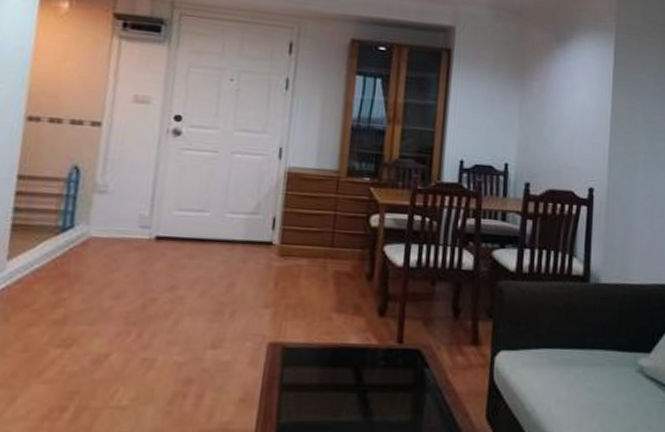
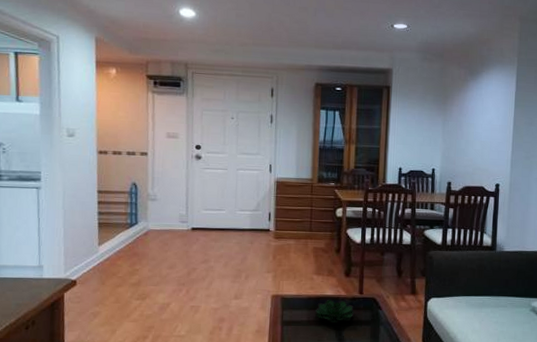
succulent plant: none [331,350,390,389] -> present [315,299,355,323]

